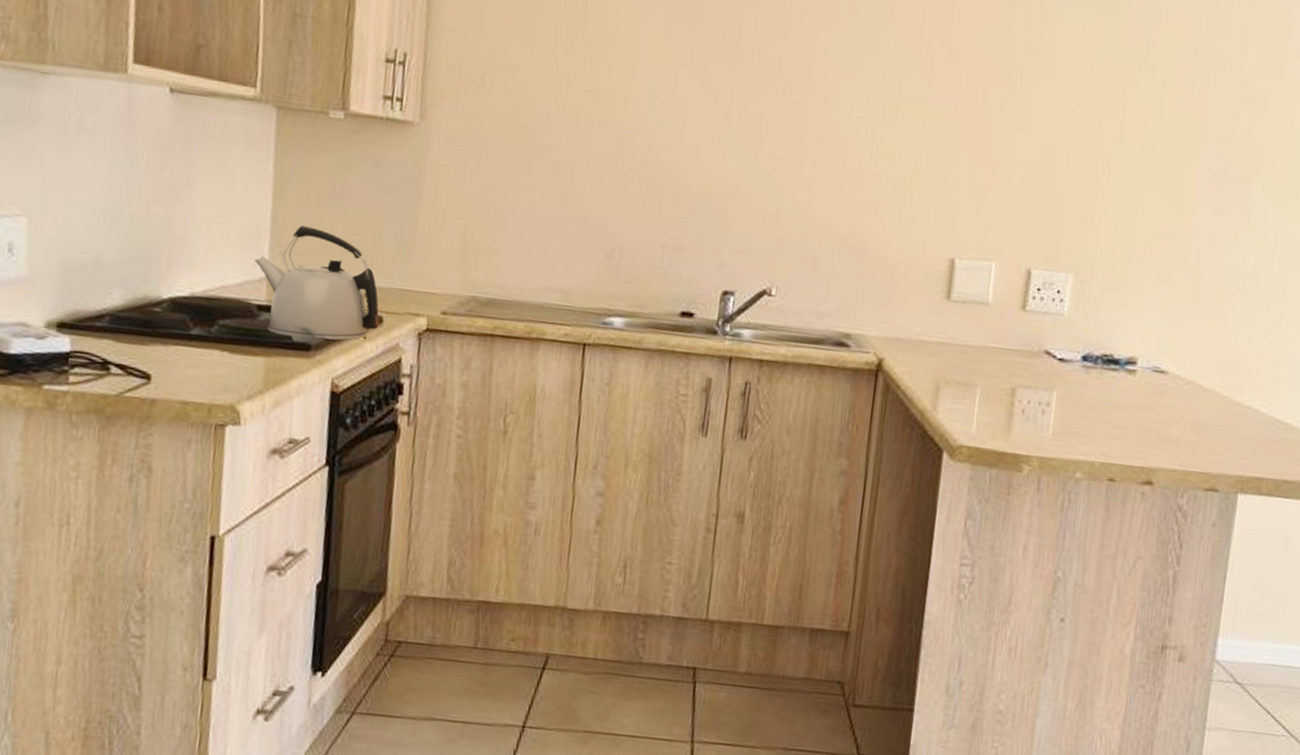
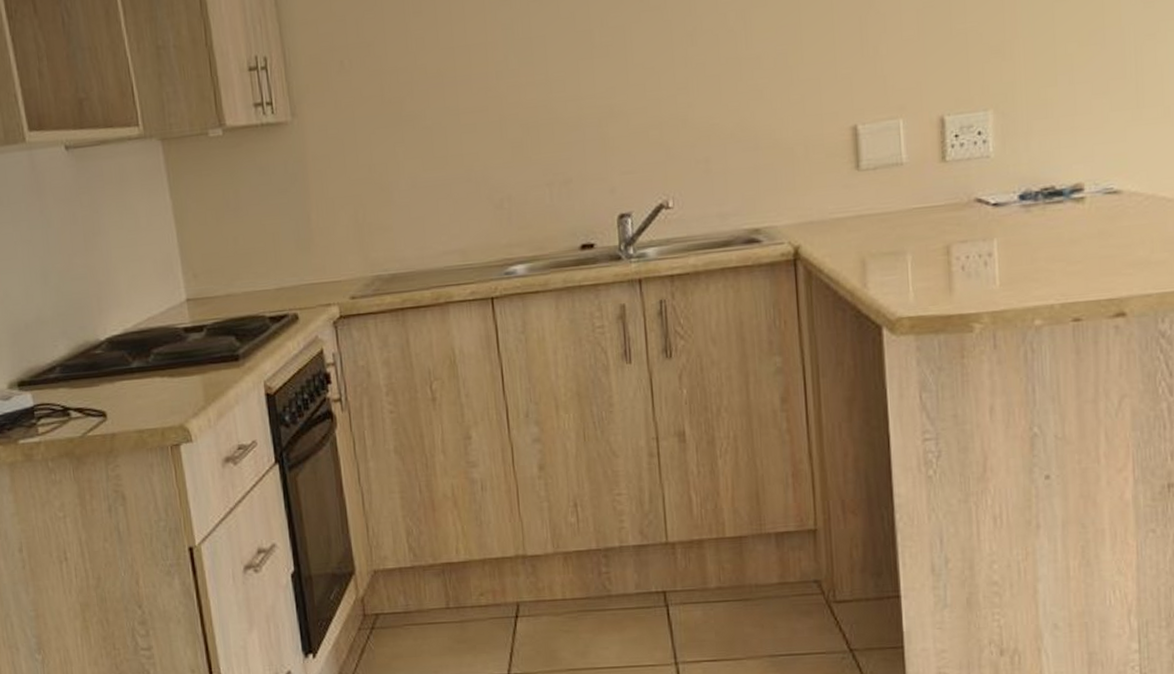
kettle: present [254,225,379,344] -> none [172,244,296,355]

